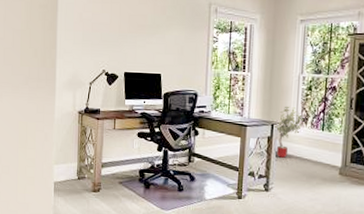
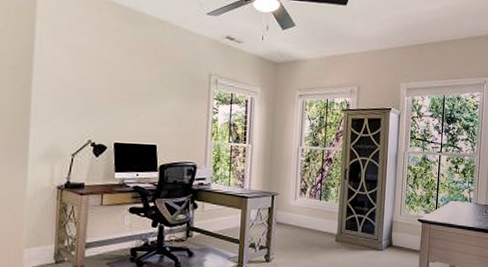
potted tree: present [271,106,304,158] -> none [272,177,303,228]

